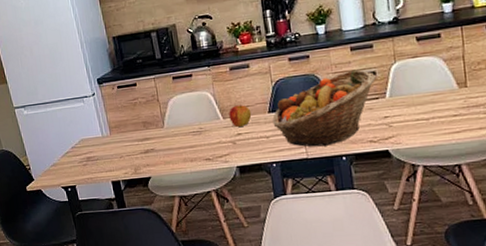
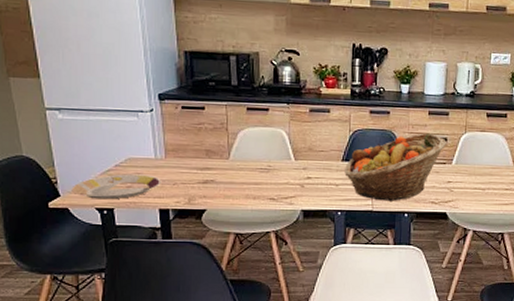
plate: none [41,151,110,179] -> present [71,174,161,200]
apple: present [228,104,252,127] -> none [301,147,325,170]

